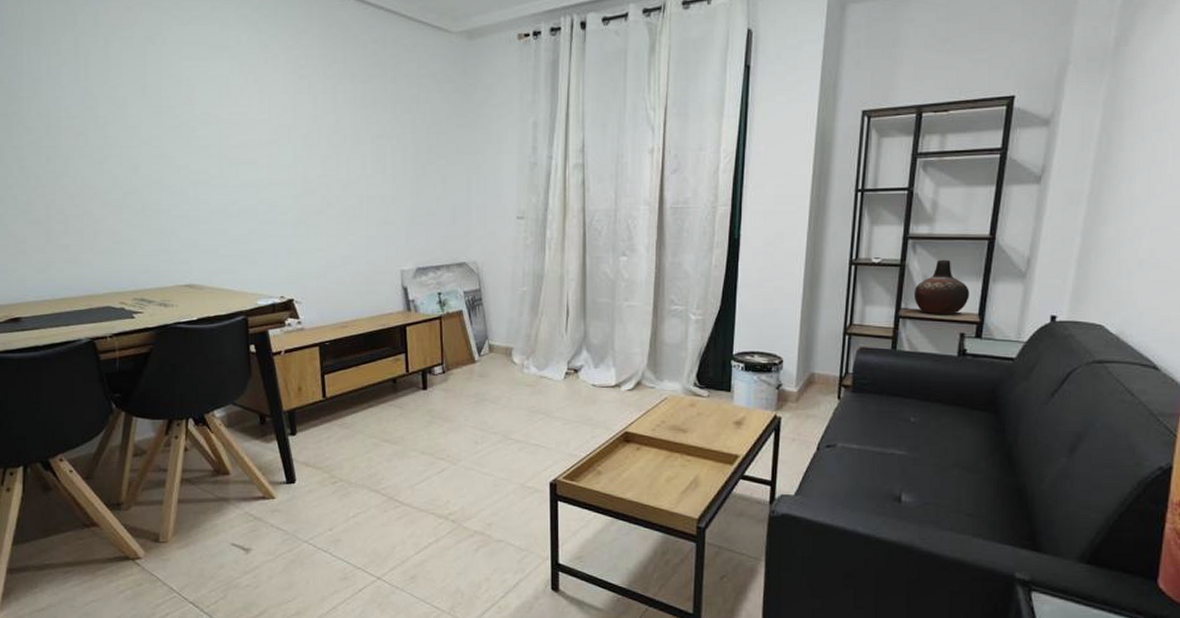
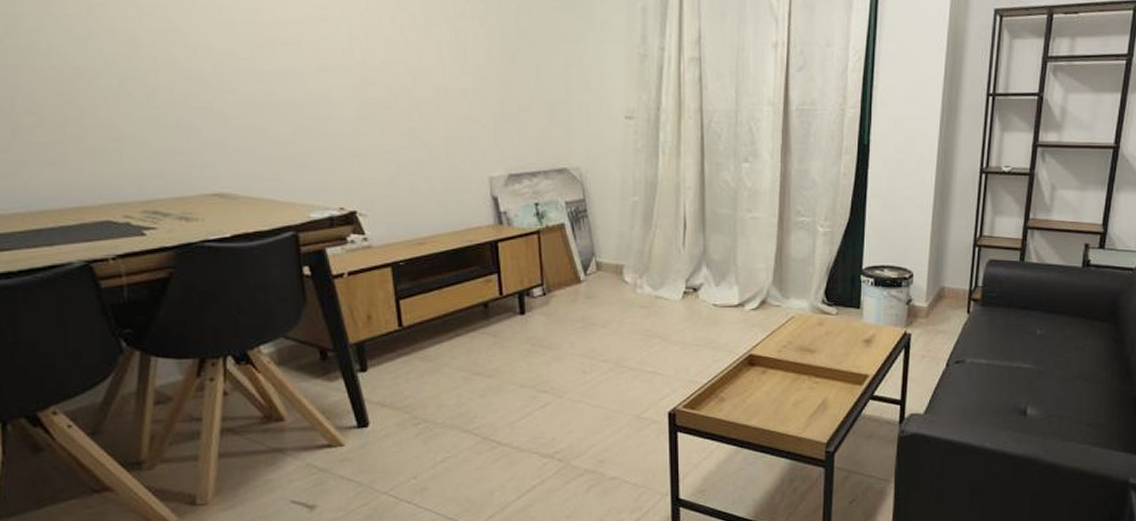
vase: present [915,259,970,314] -> none [1042,168,1094,224]

